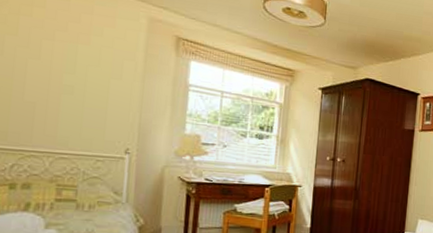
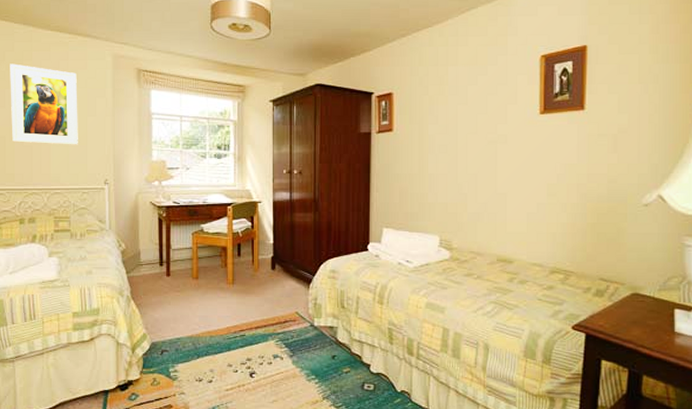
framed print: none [9,7,102,108] -> present [10,63,78,145]

